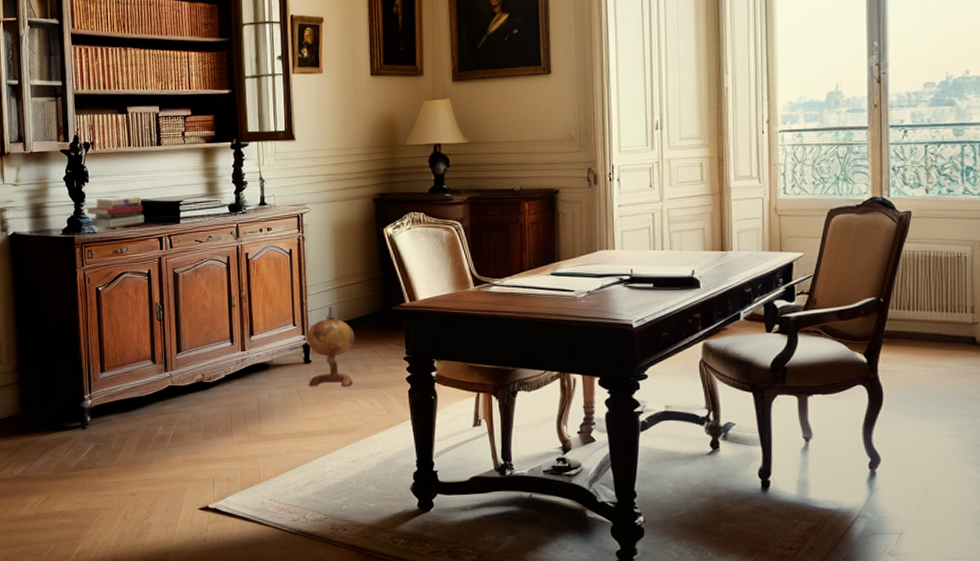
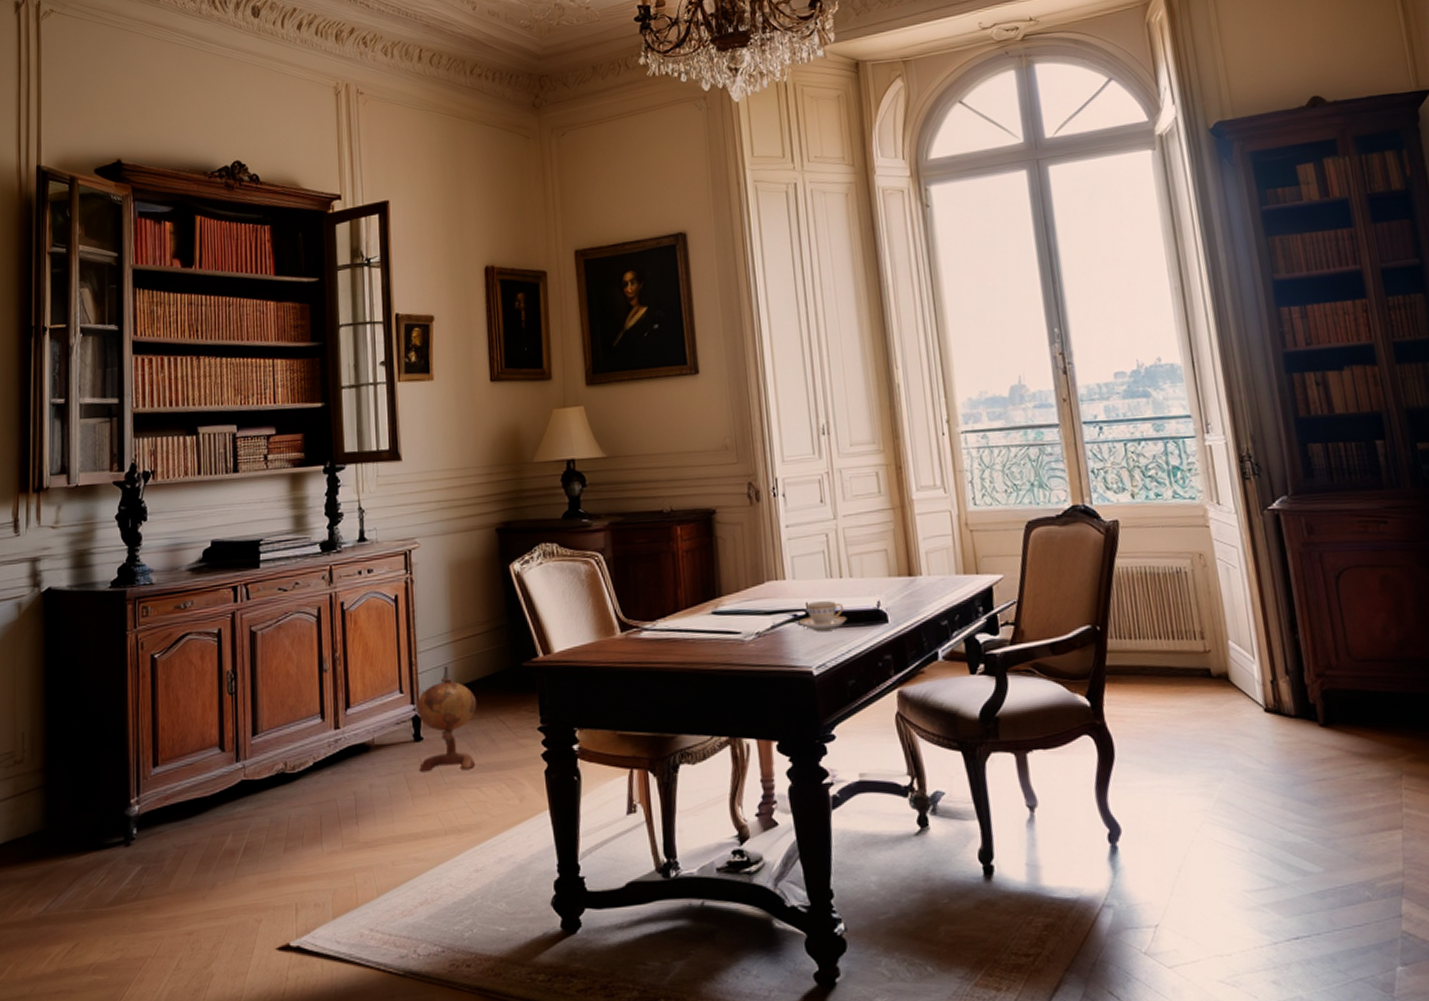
books: present [86,196,145,230] -> none [142,535,215,579]
teacup: none [623,269,665,292] -> present [798,601,847,631]

